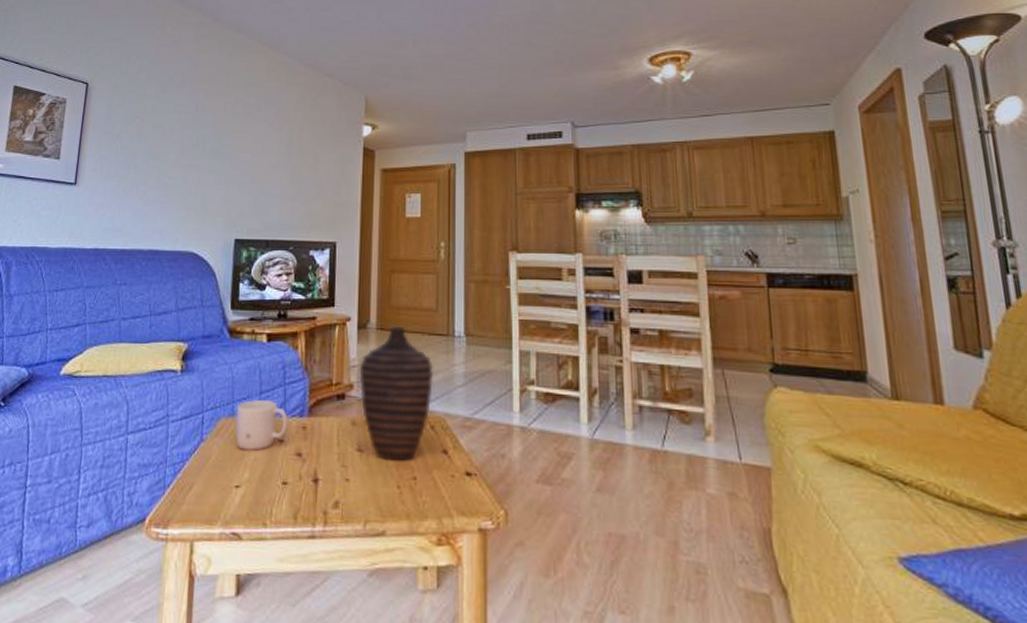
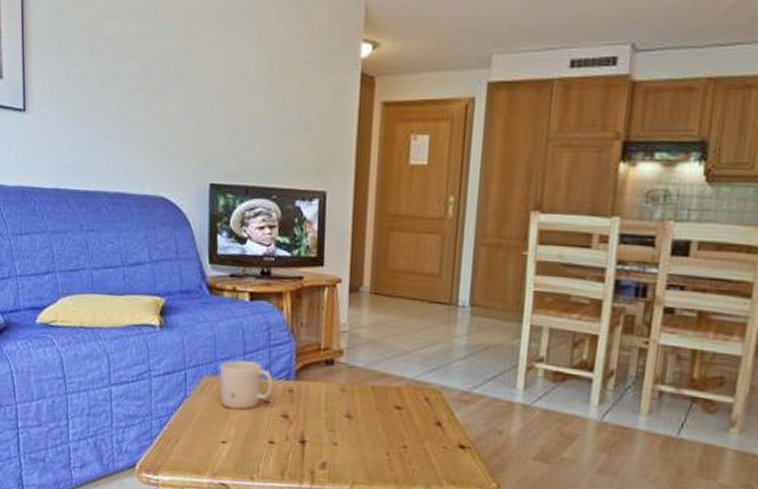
decorative vase: present [359,325,434,461] -> none [349,290,432,430]

